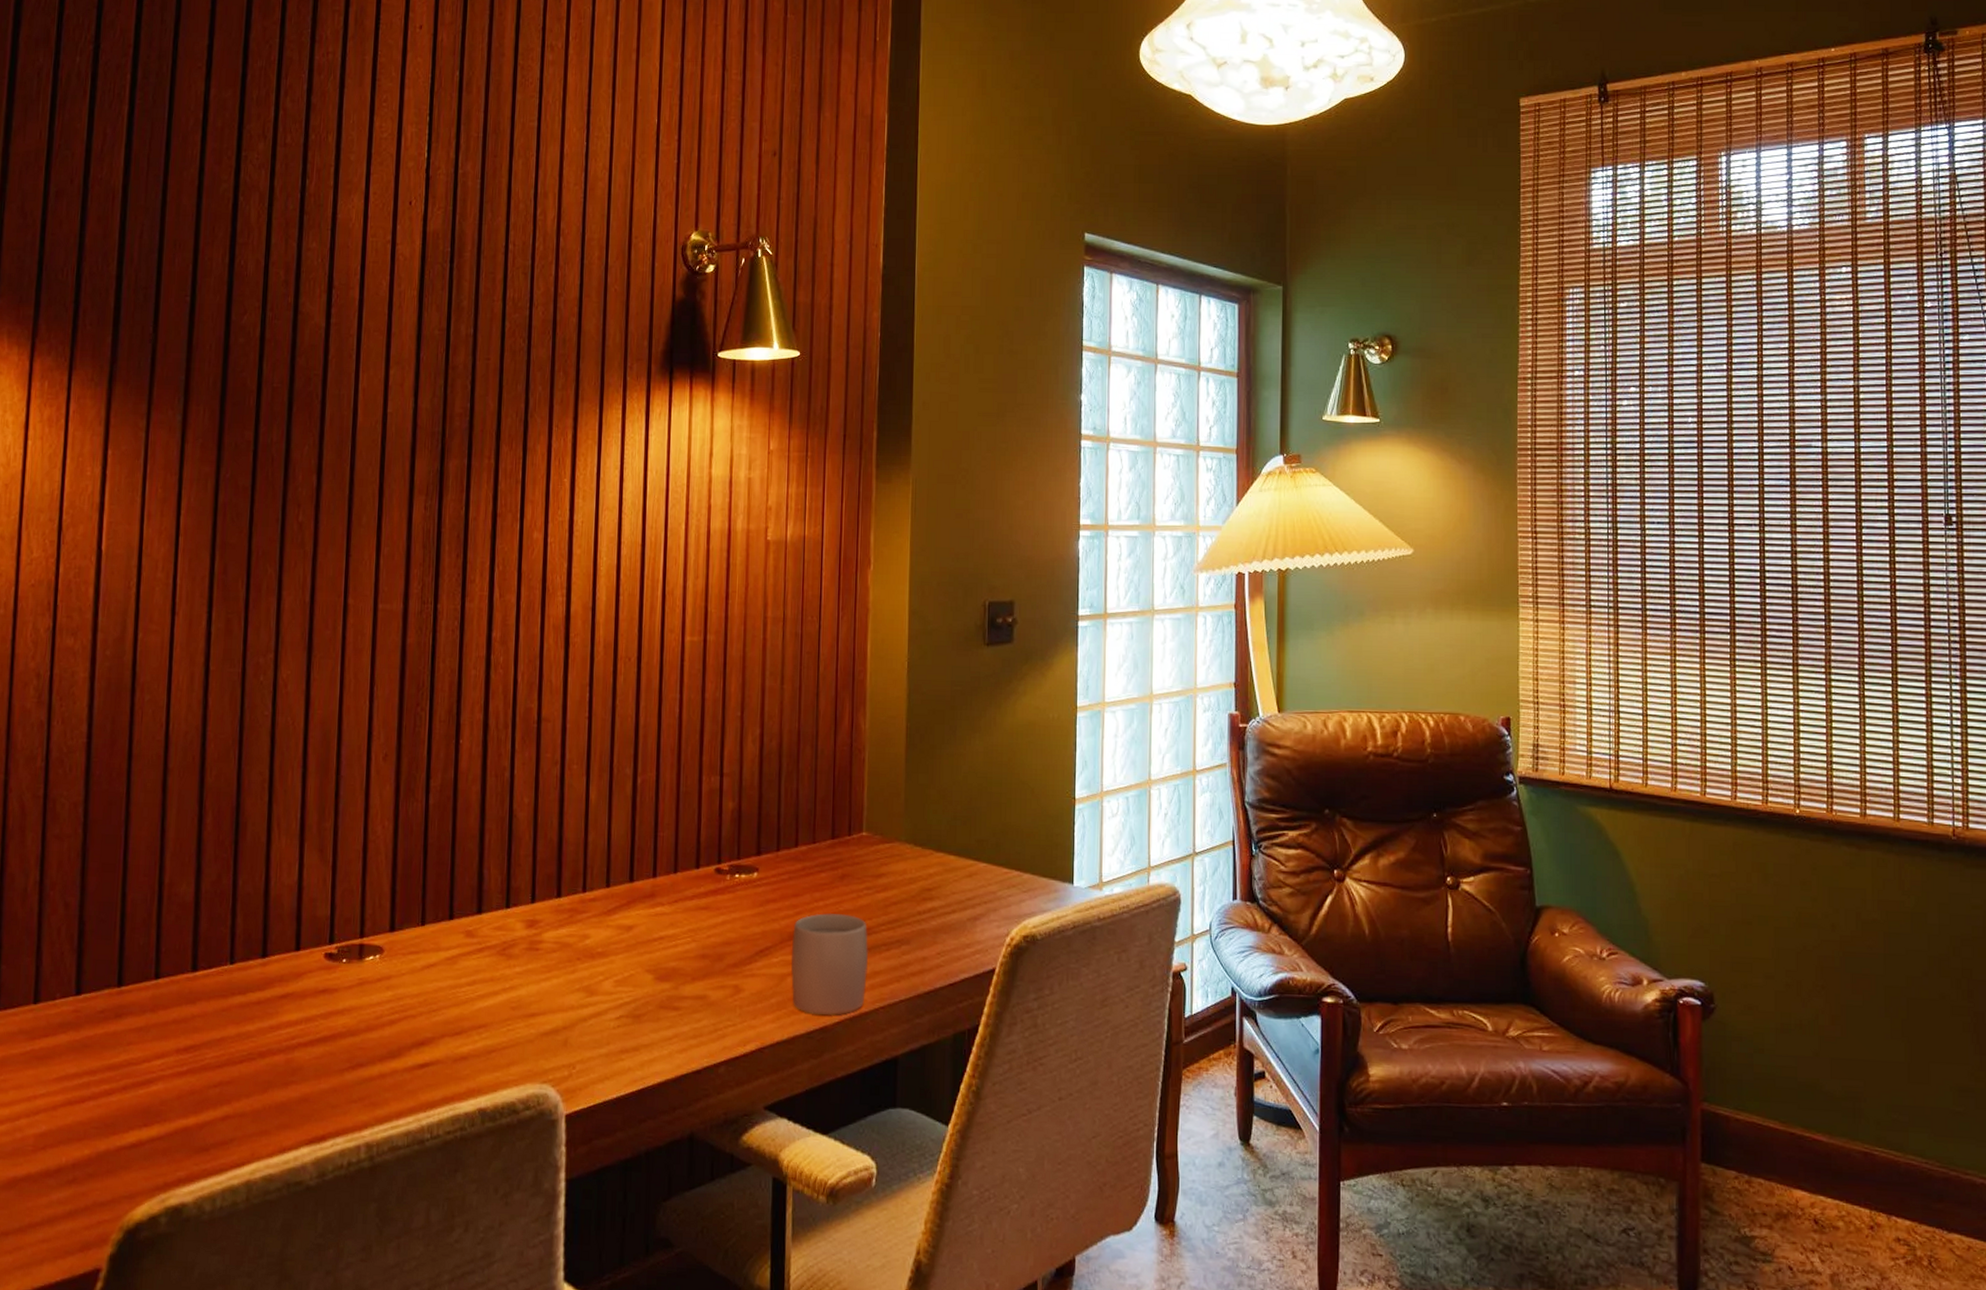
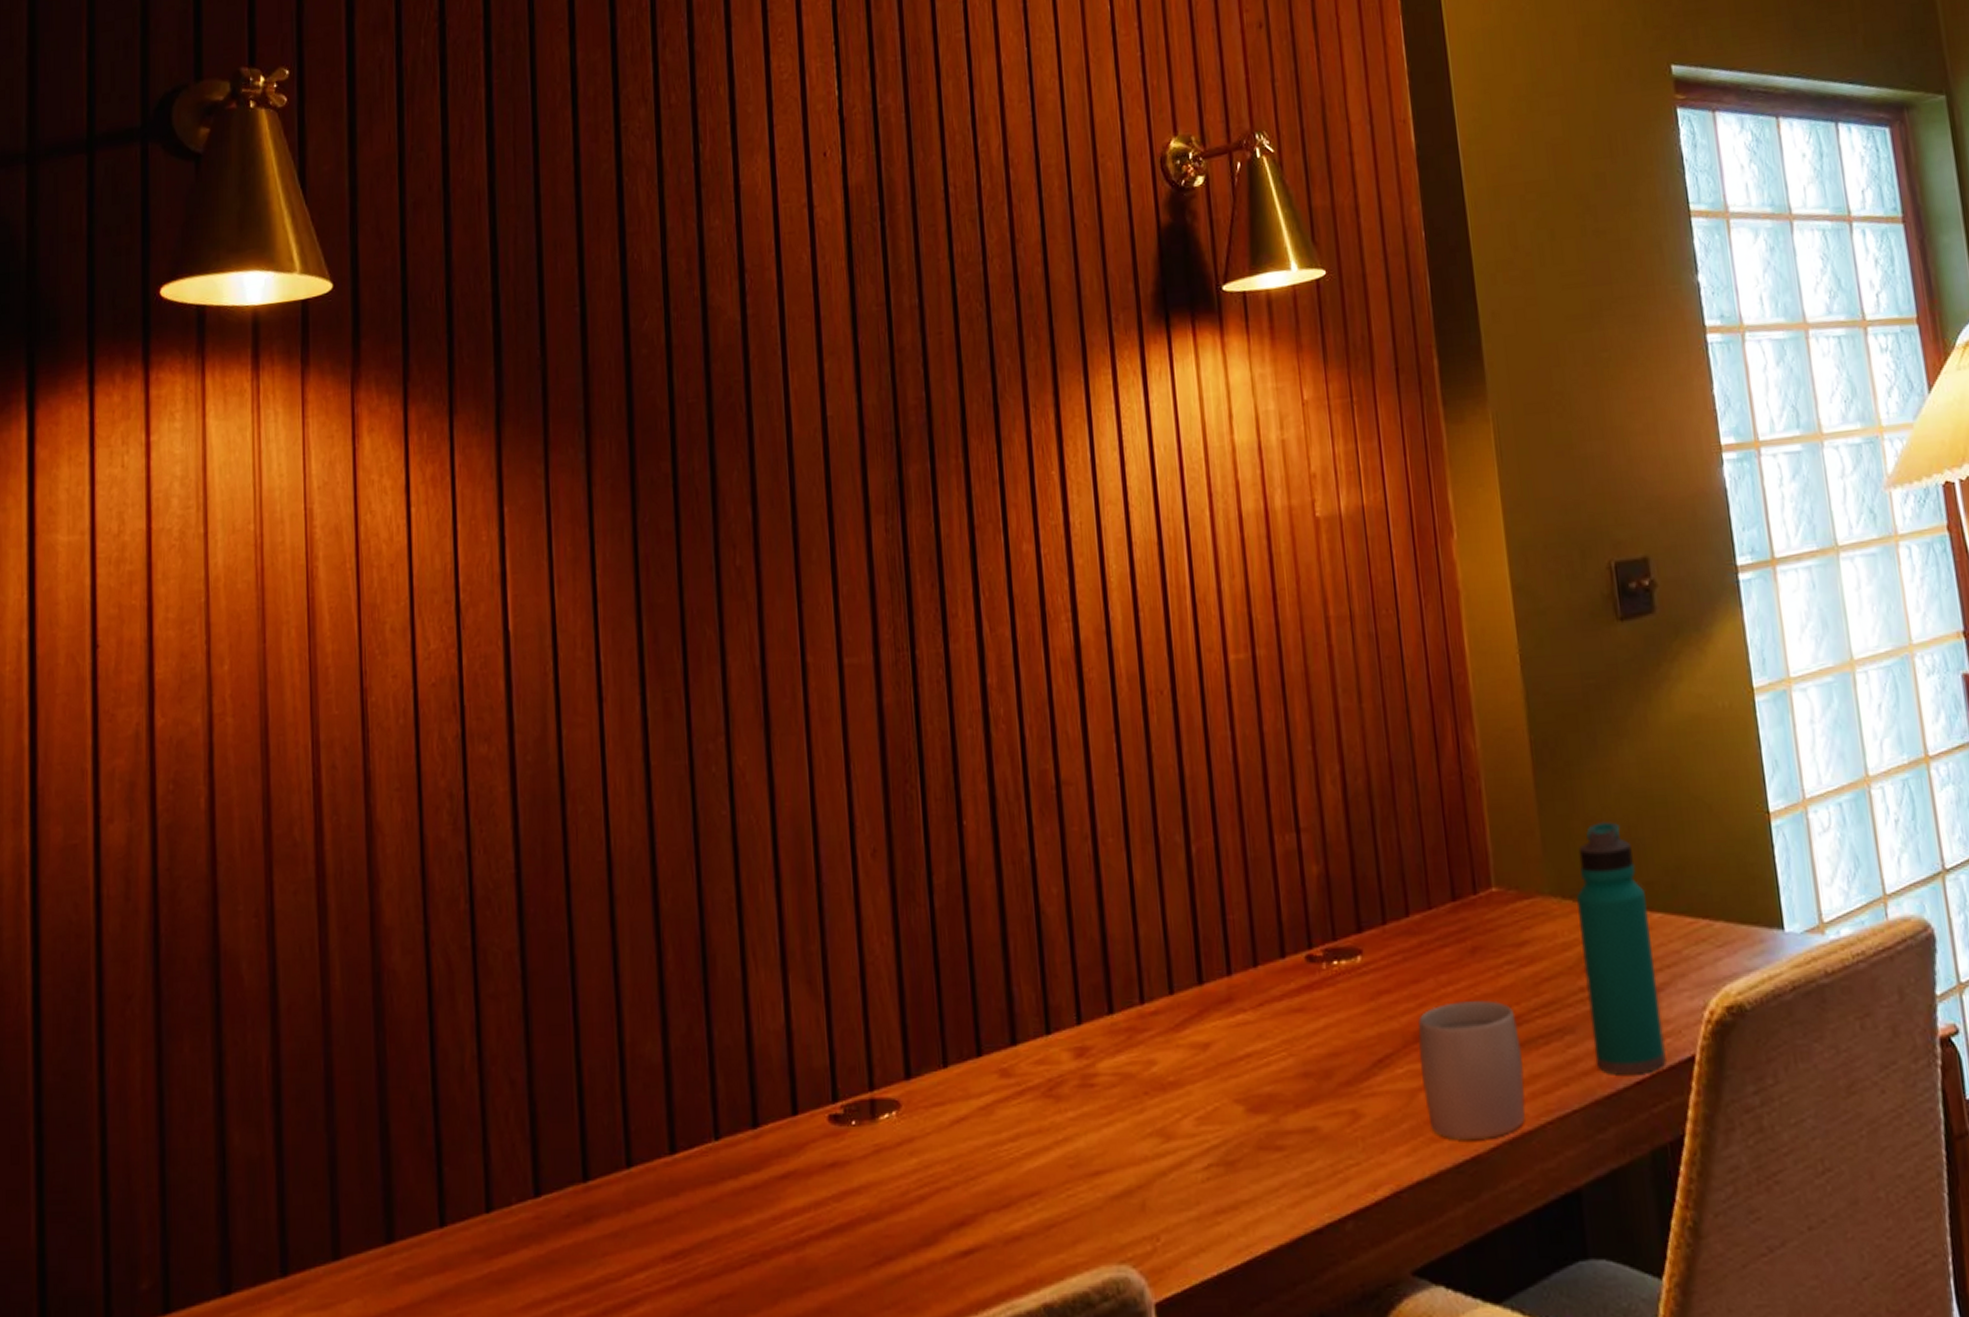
water bottle: none [922,792,976,979] -> present [1577,821,1666,1075]

